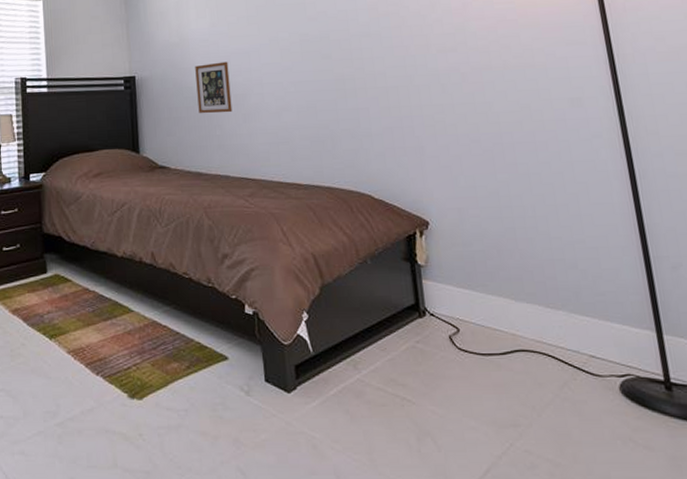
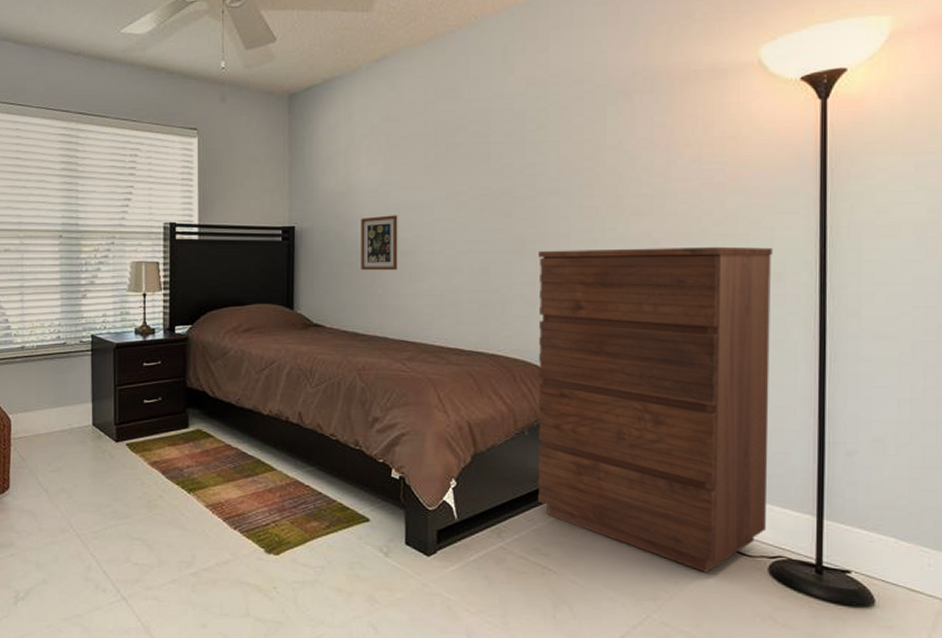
dresser: none [359,76,610,395] -> present [538,246,773,573]

